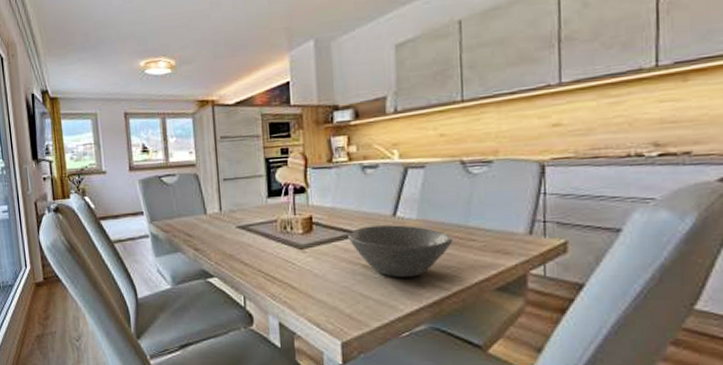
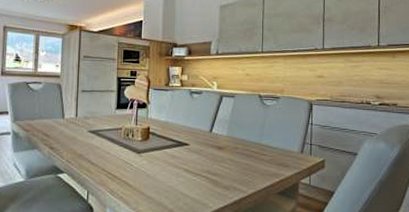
bowl: present [348,225,453,278] -> none [176,138,250,181]

